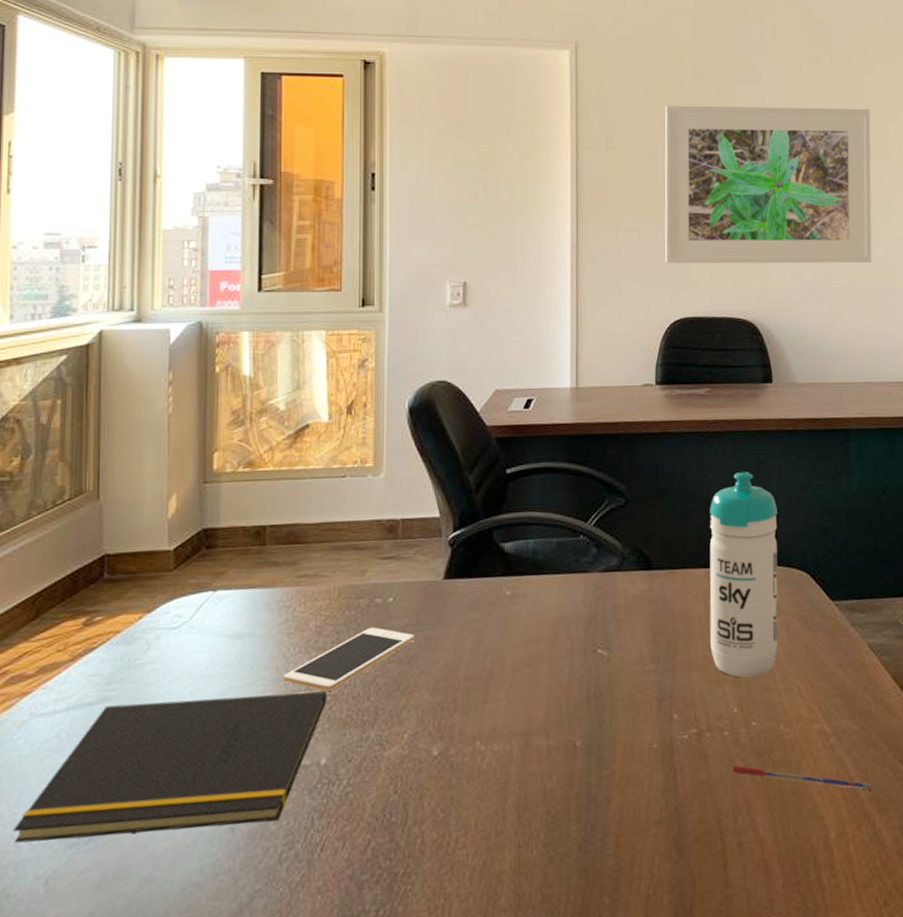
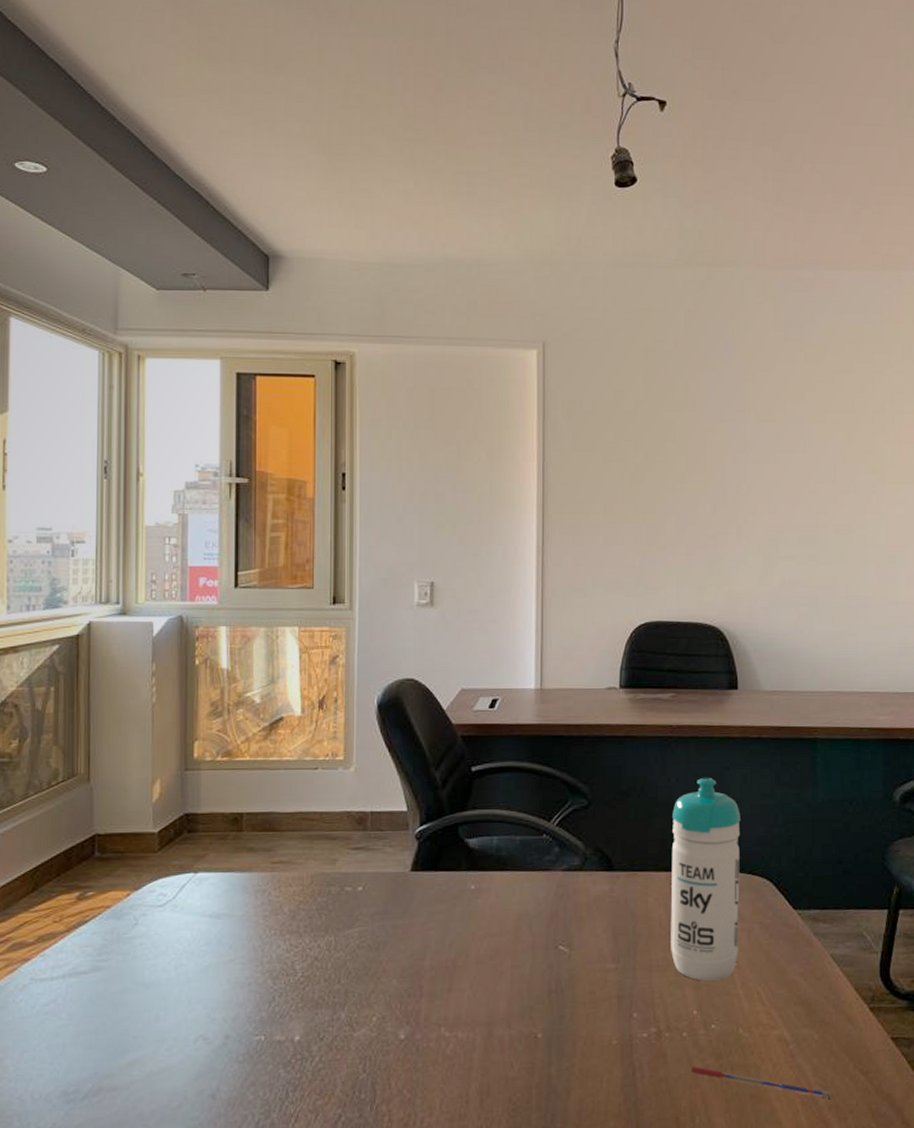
notepad: present [14,691,327,844] -> none [17,972,300,1096]
cell phone: present [283,627,414,691] -> none [260,914,383,972]
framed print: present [665,105,872,264] -> none [631,406,845,570]

